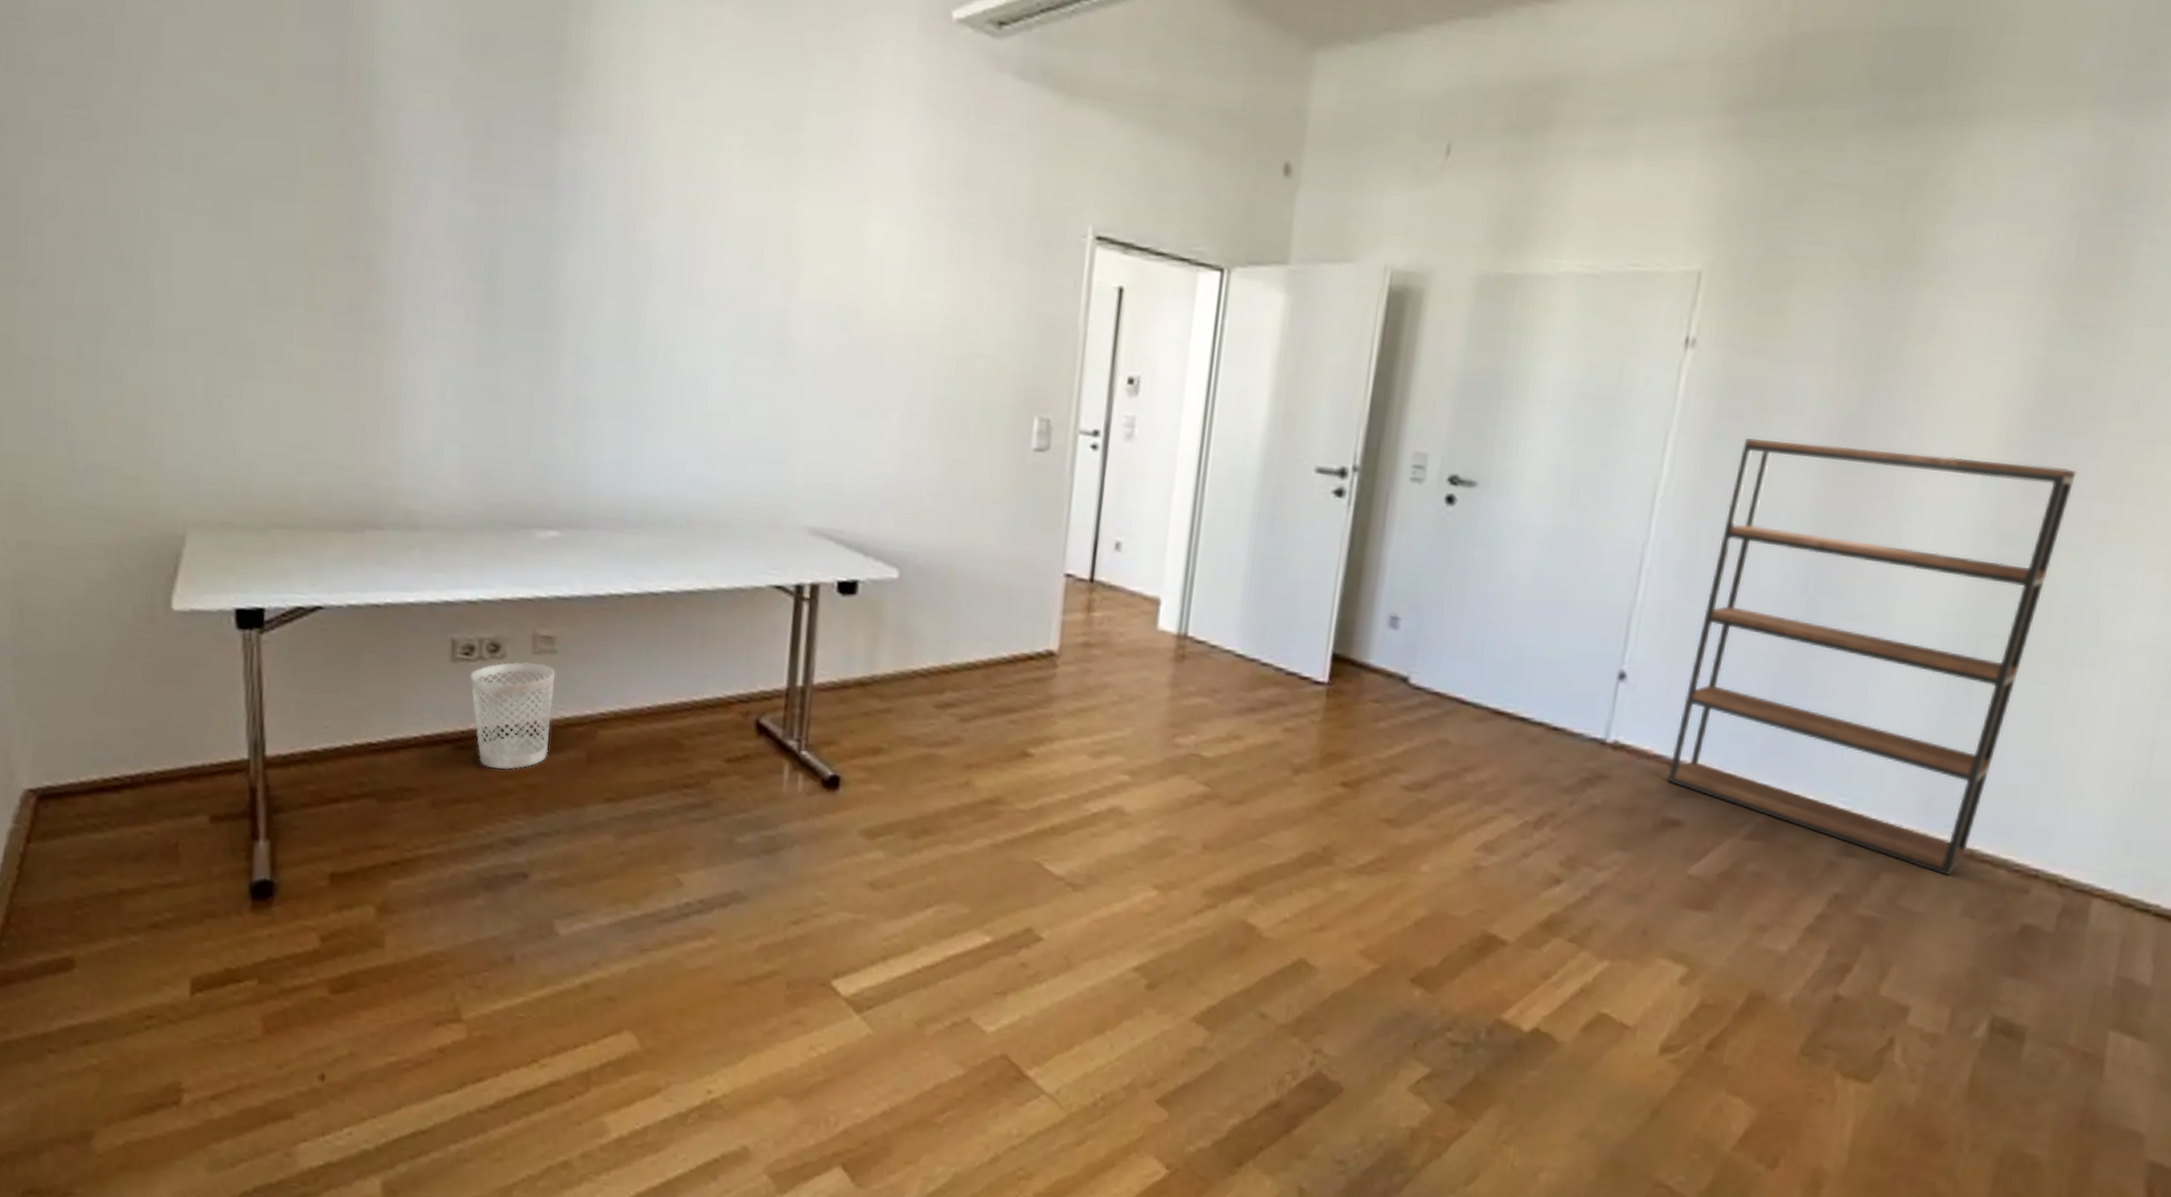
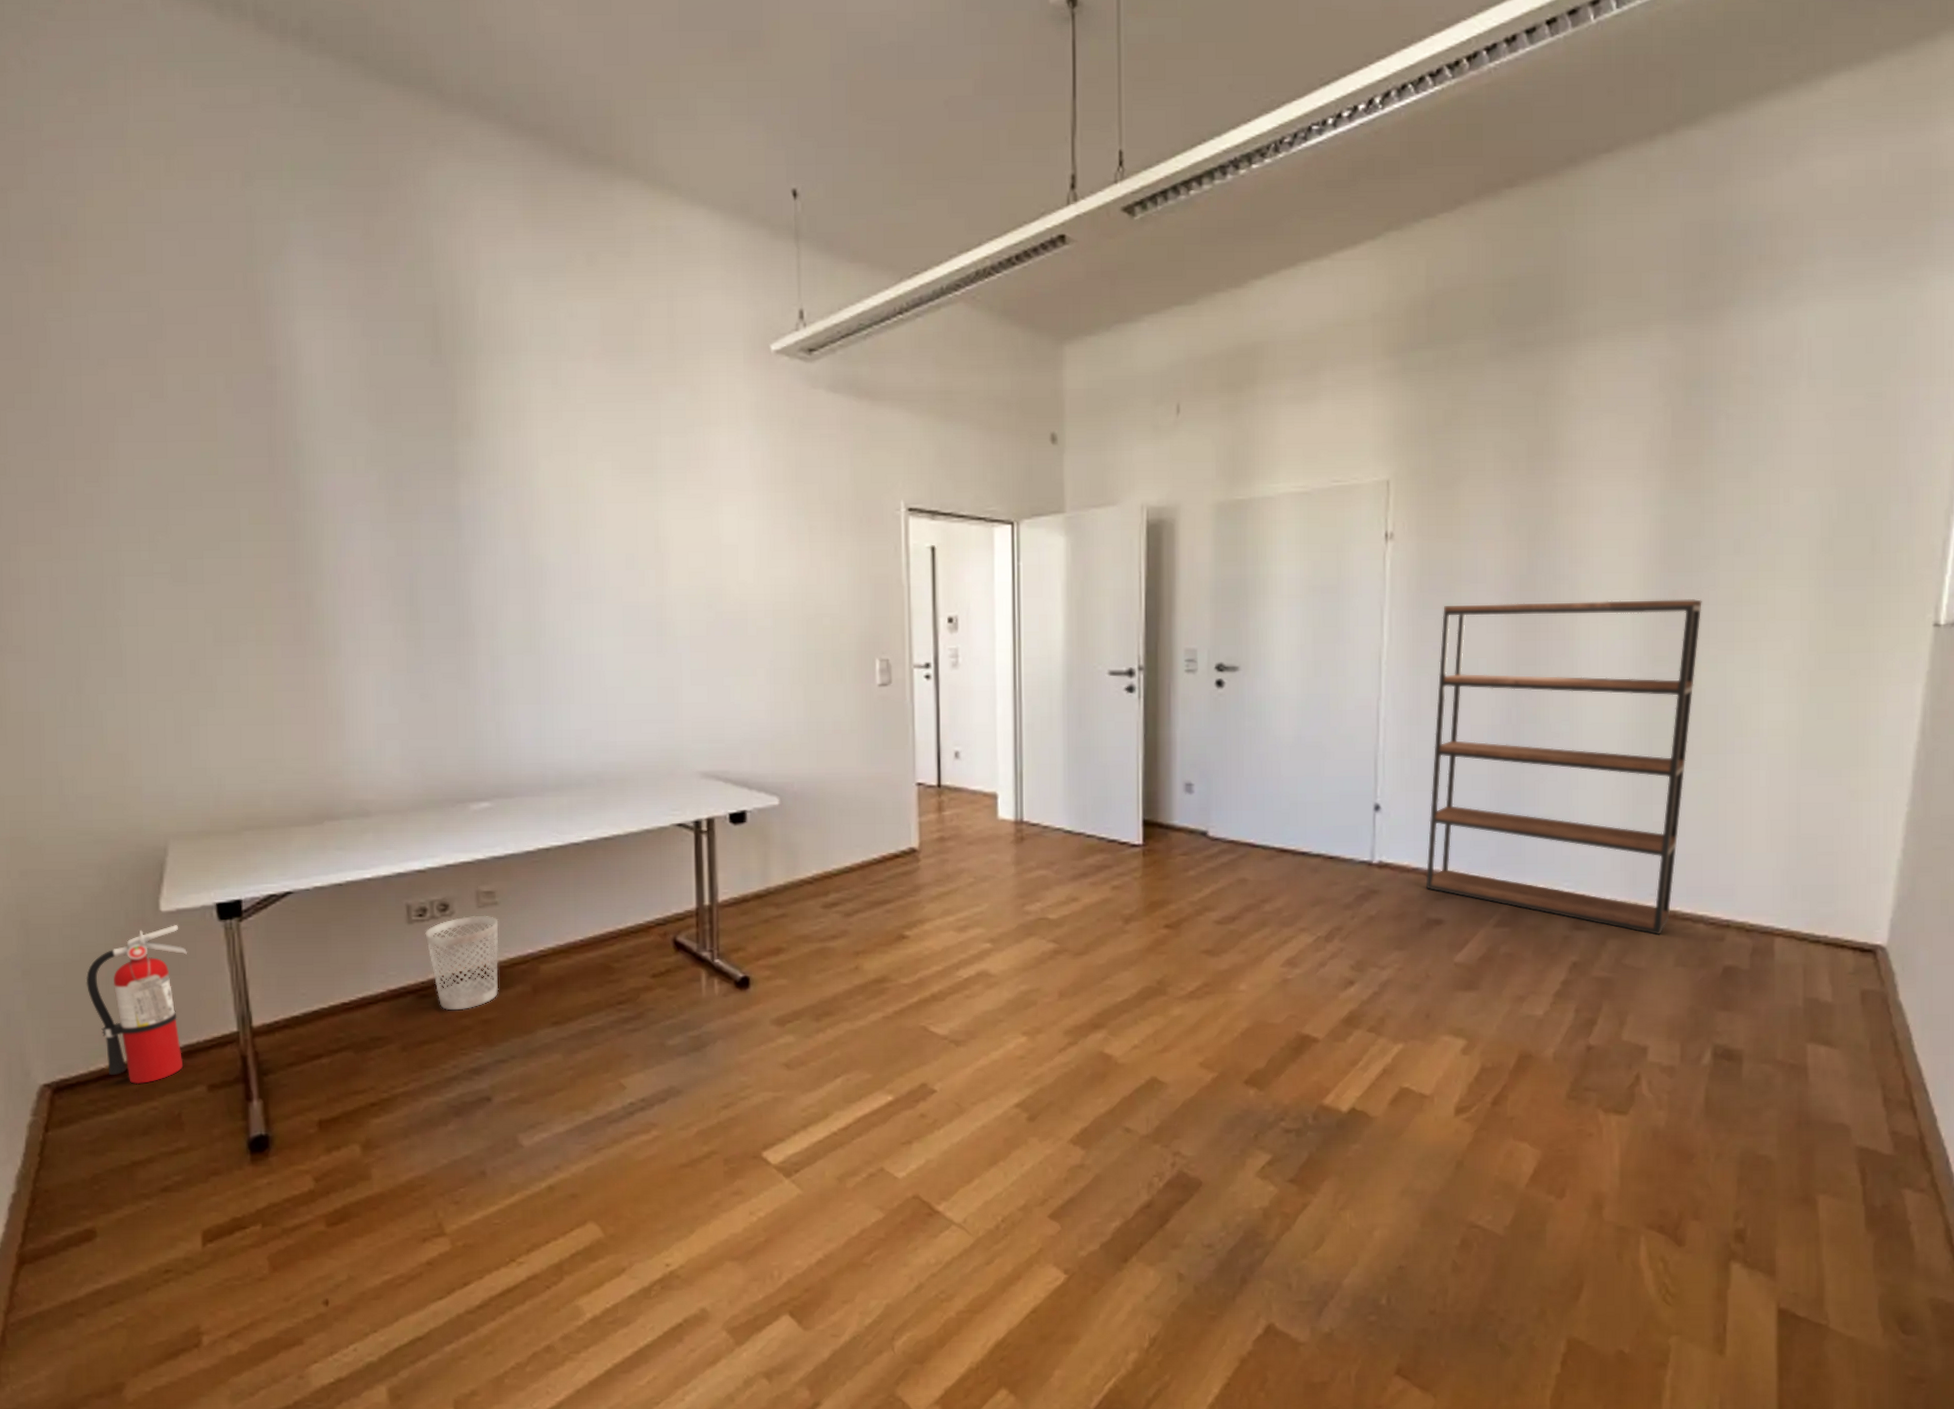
fire extinguisher: none [82,627,200,804] -> present [86,925,188,1085]

